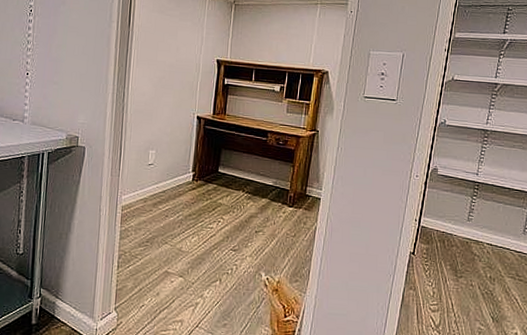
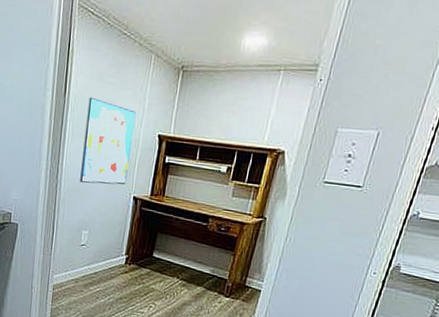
wall art: none [146,27,196,106] -> present [80,97,136,185]

